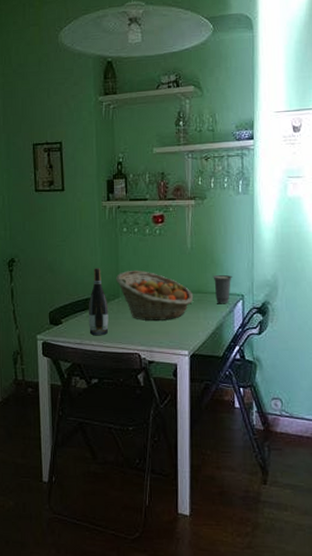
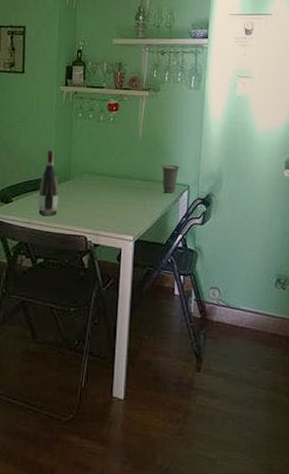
fruit basket: present [115,270,194,320] -> none [67,154,142,206]

